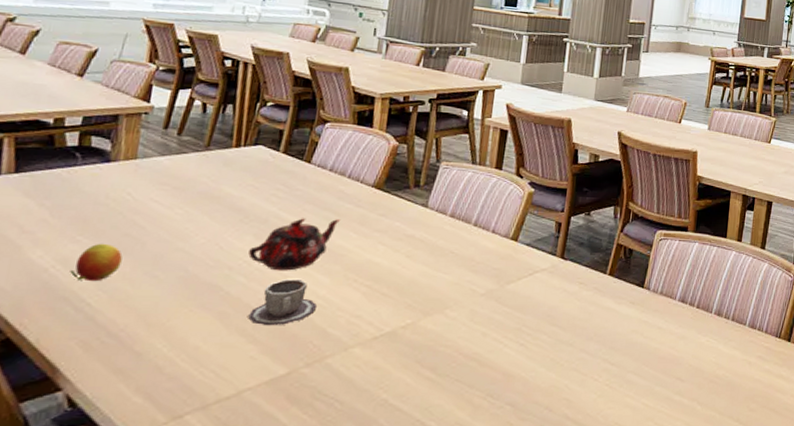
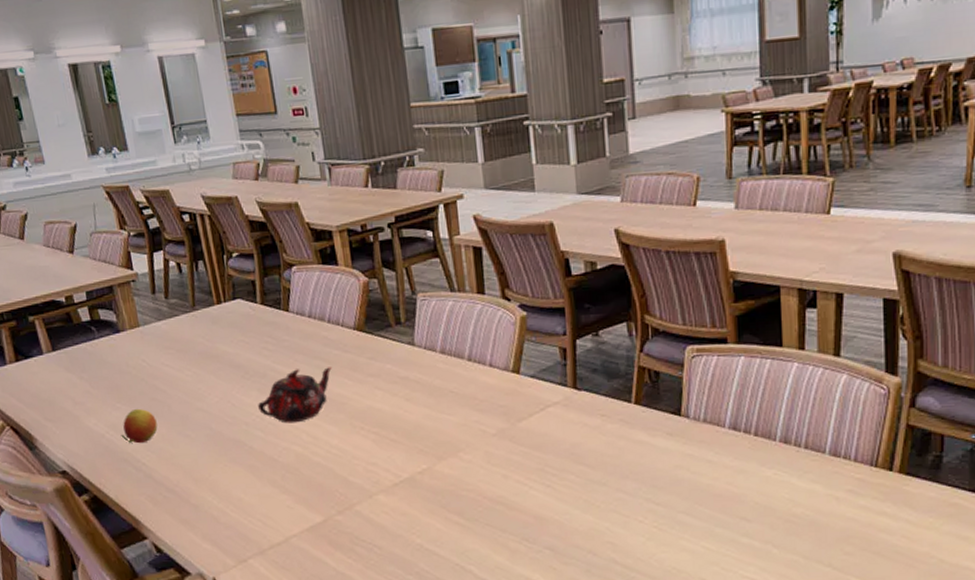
cup: present [248,279,317,326] -> none [275,430,333,477]

